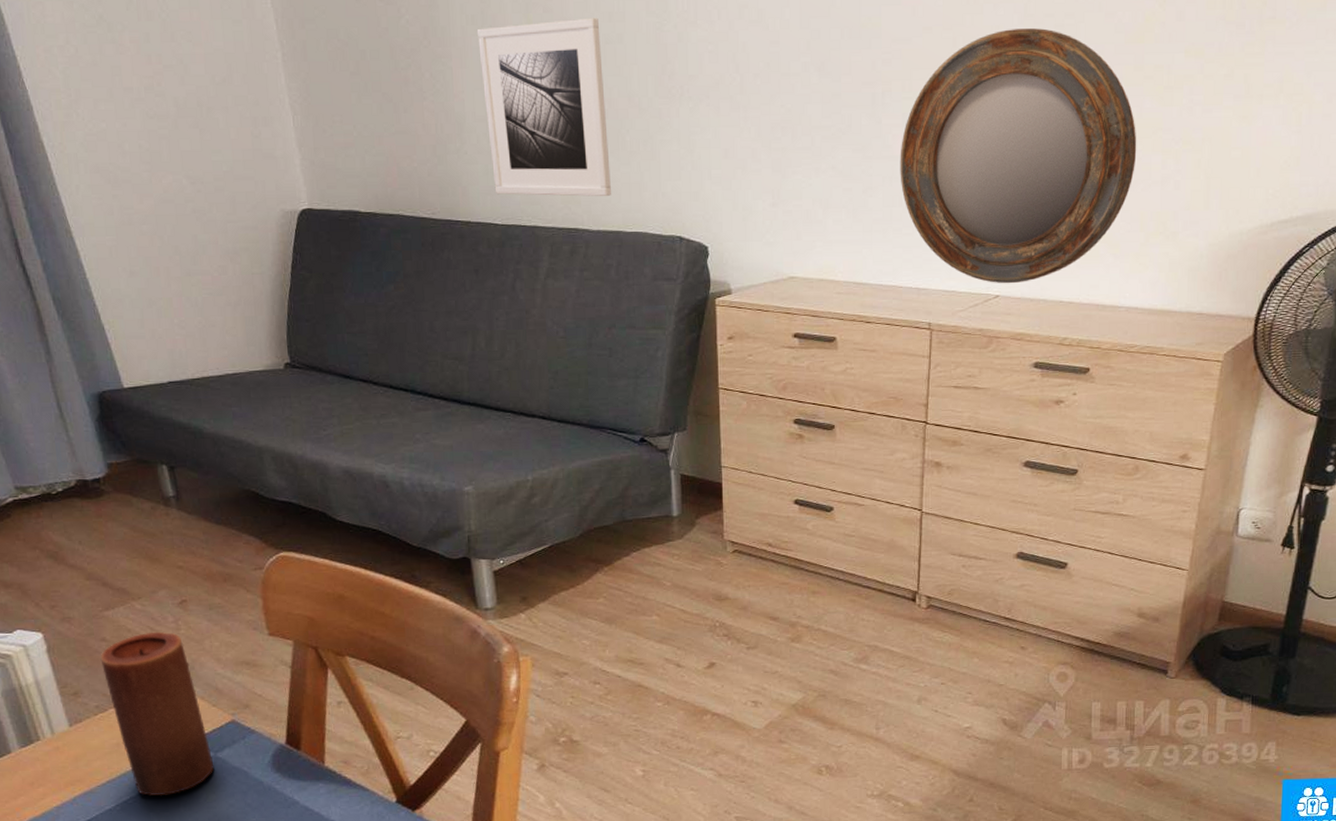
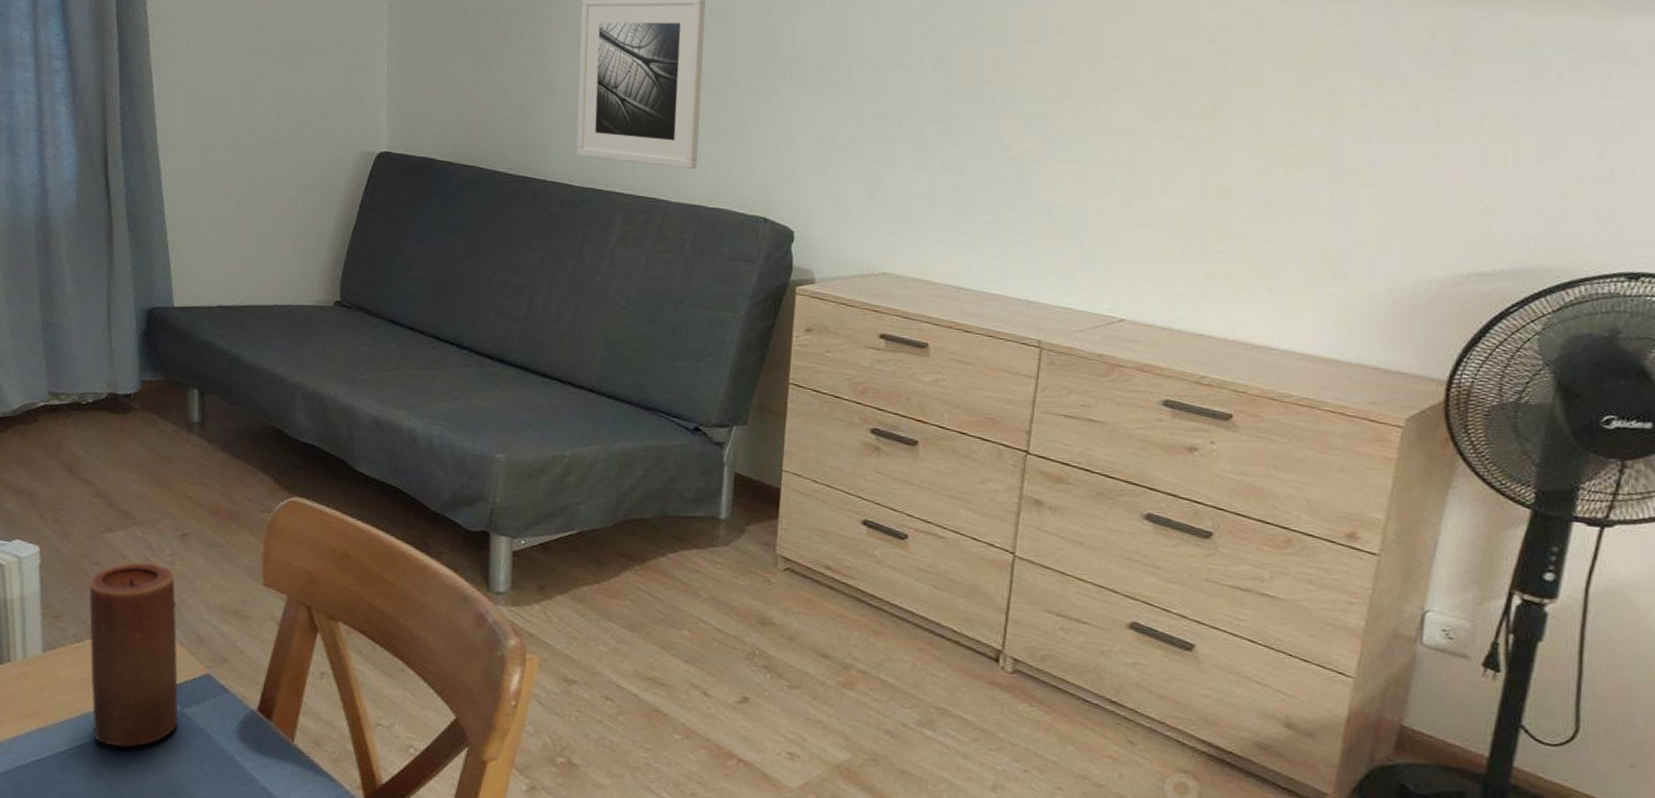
home mirror: present [900,28,1137,284] -> none [1016,39,1300,309]

